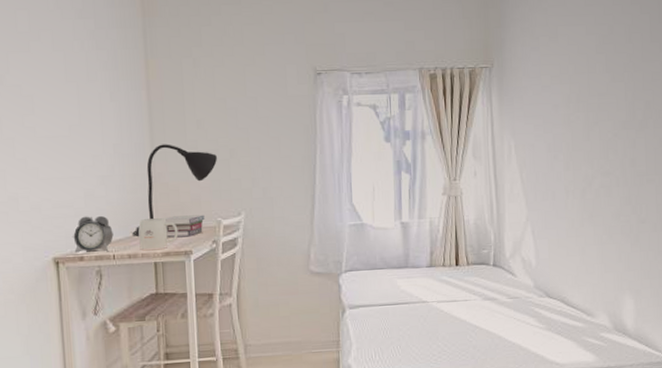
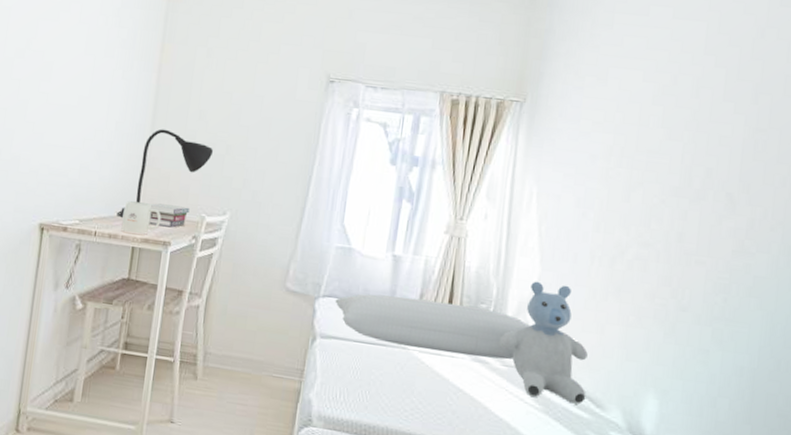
alarm clock: present [73,215,114,253] -> none [60,187,100,228]
pillow: none [356,253,525,301] -> present [335,294,530,360]
stuffed bear: none [503,220,578,320] -> present [499,281,588,404]

